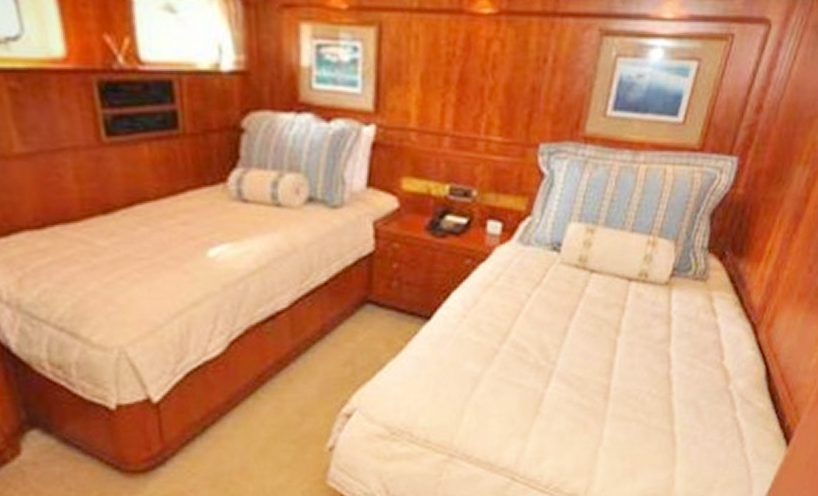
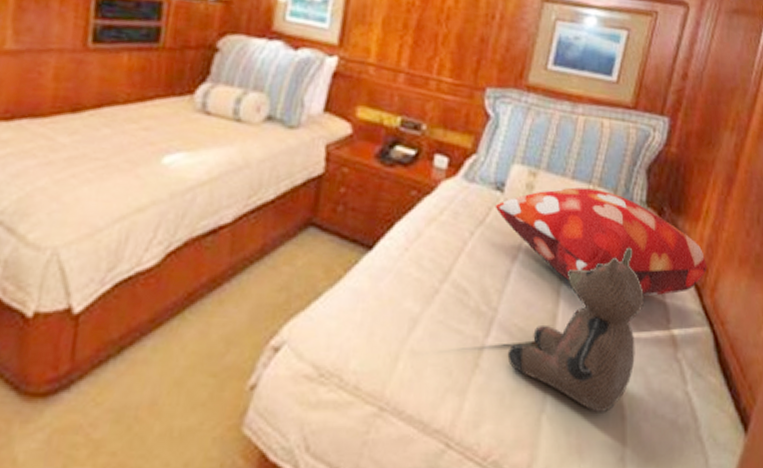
decorative pillow: none [551,240,766,337] -> present [495,187,707,296]
teddy bear: none [566,293,701,442] -> present [507,247,645,413]

